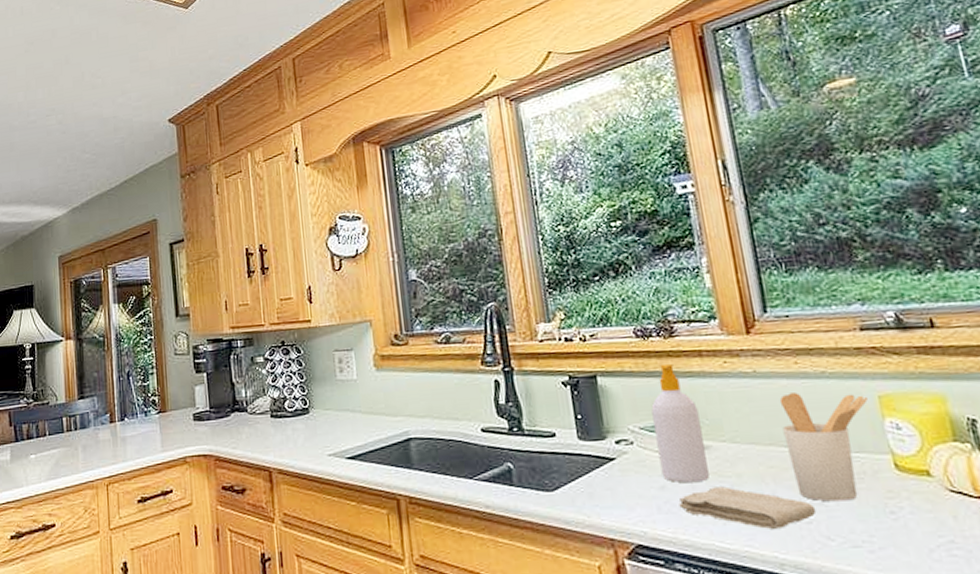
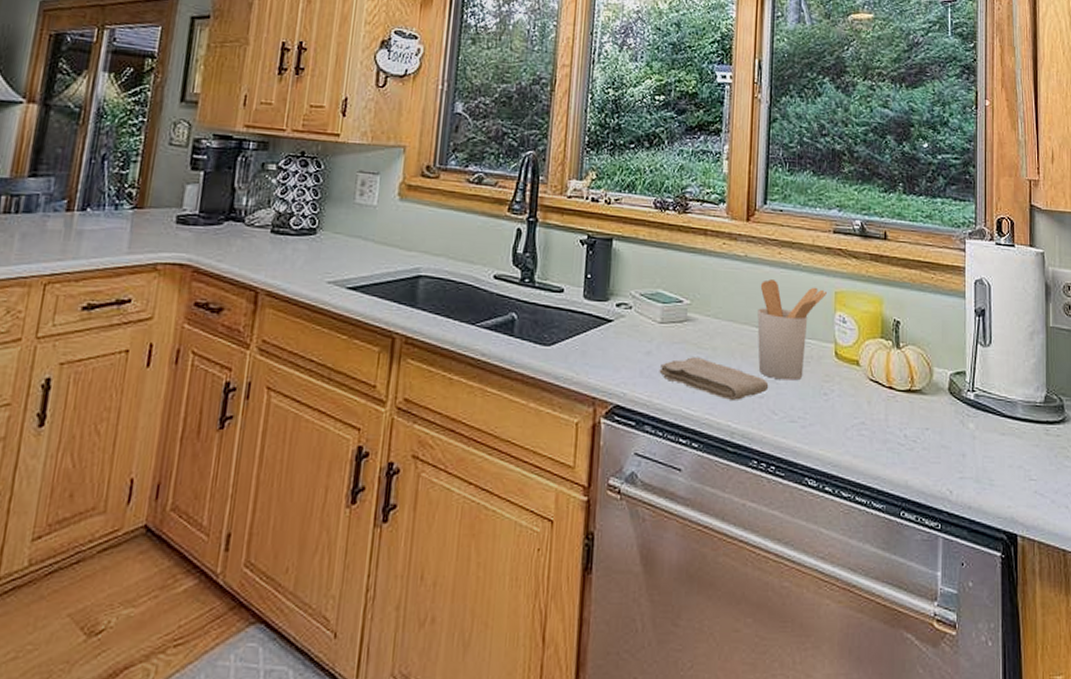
soap bottle: present [651,364,710,483] -> none [650,238,693,352]

